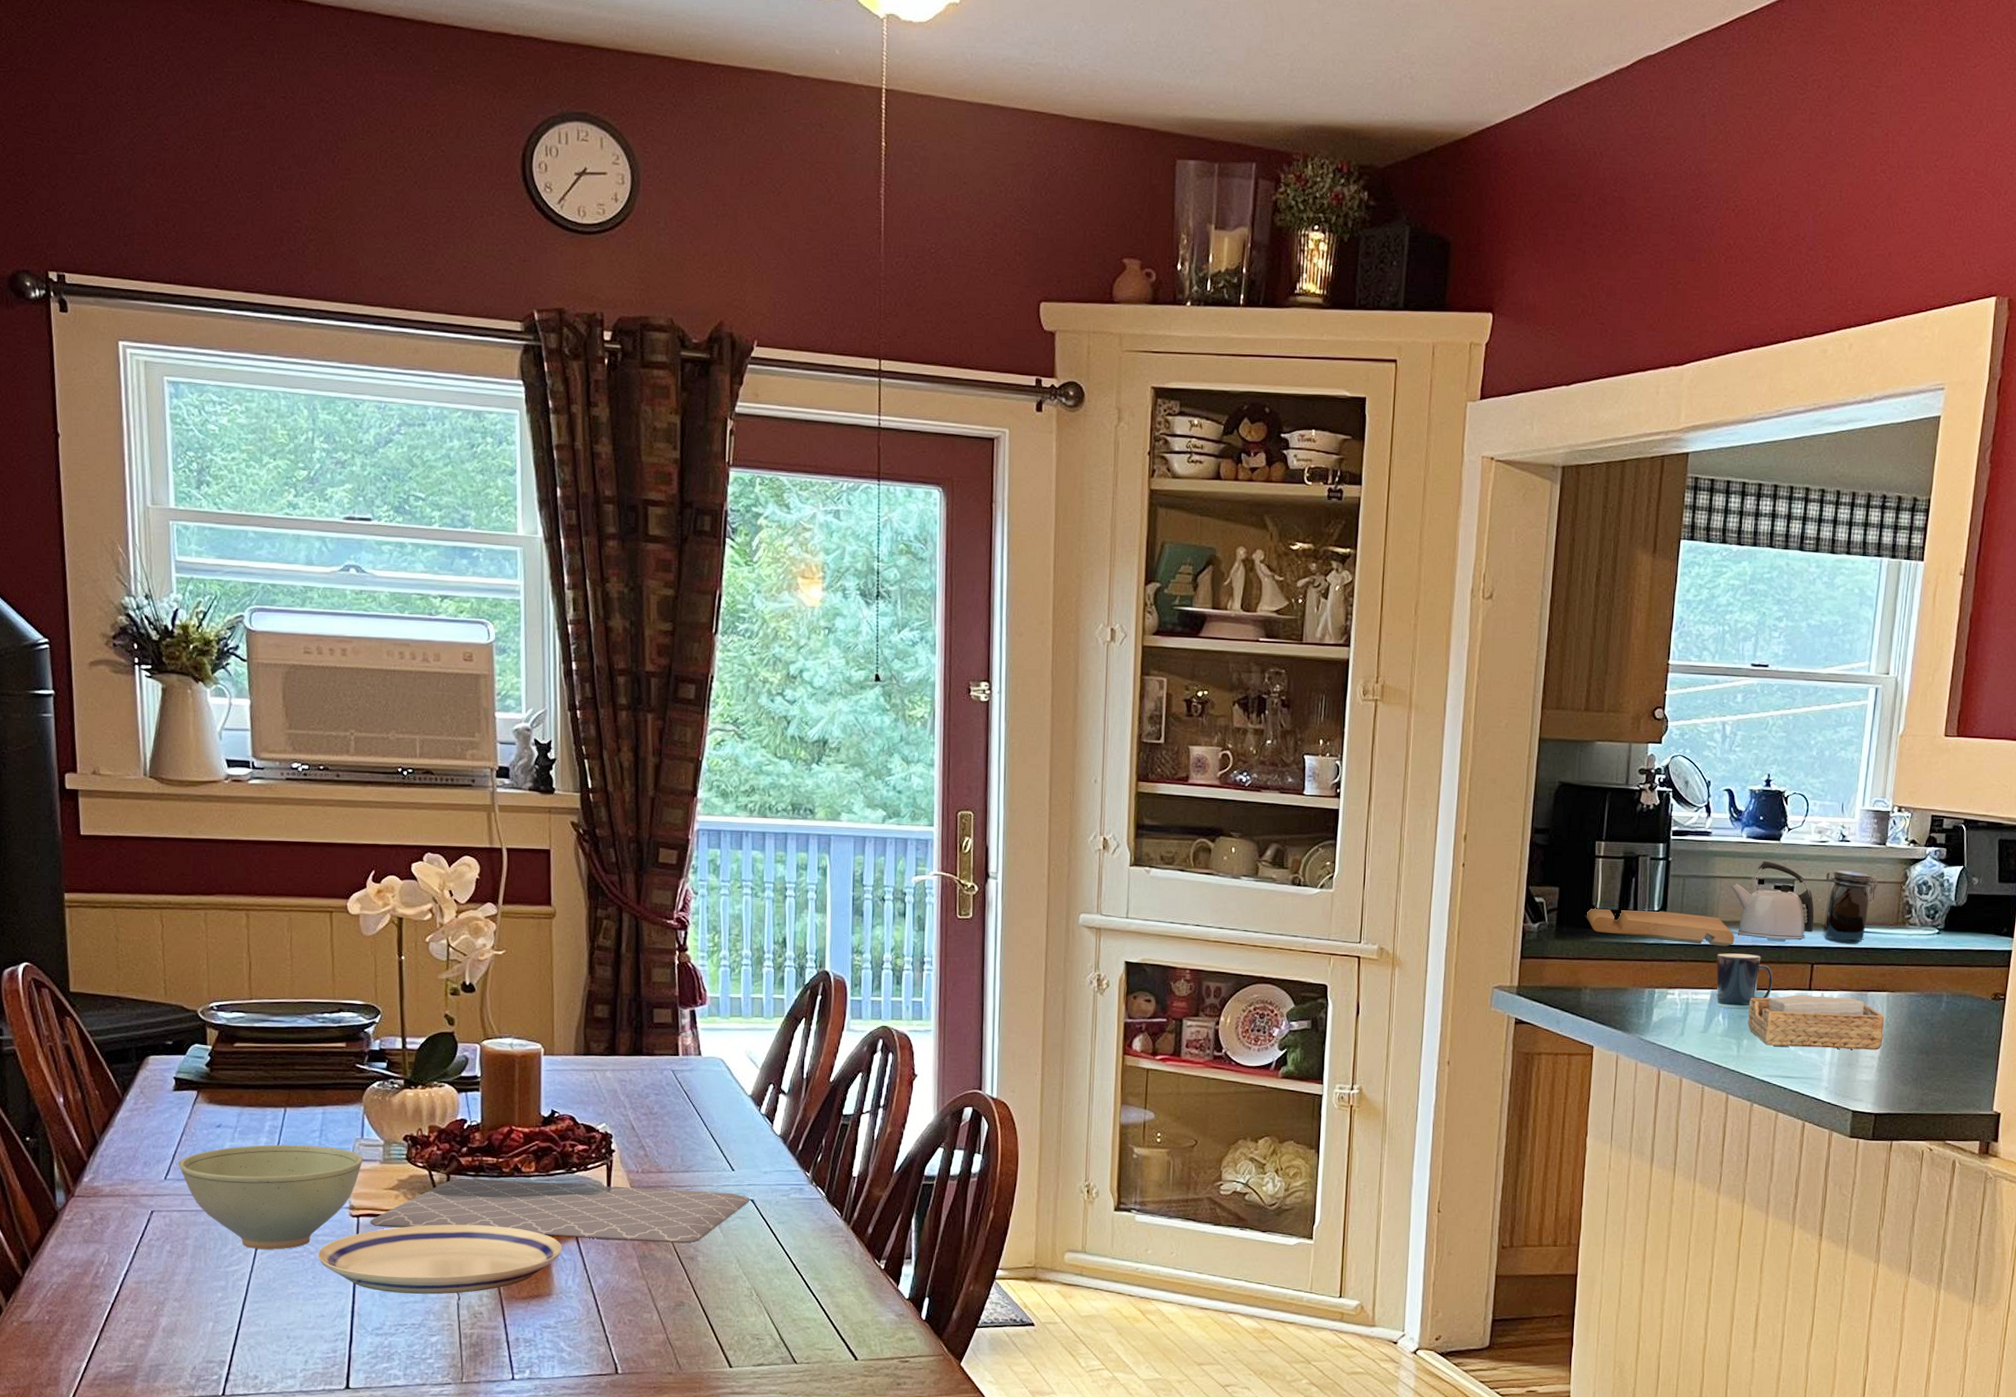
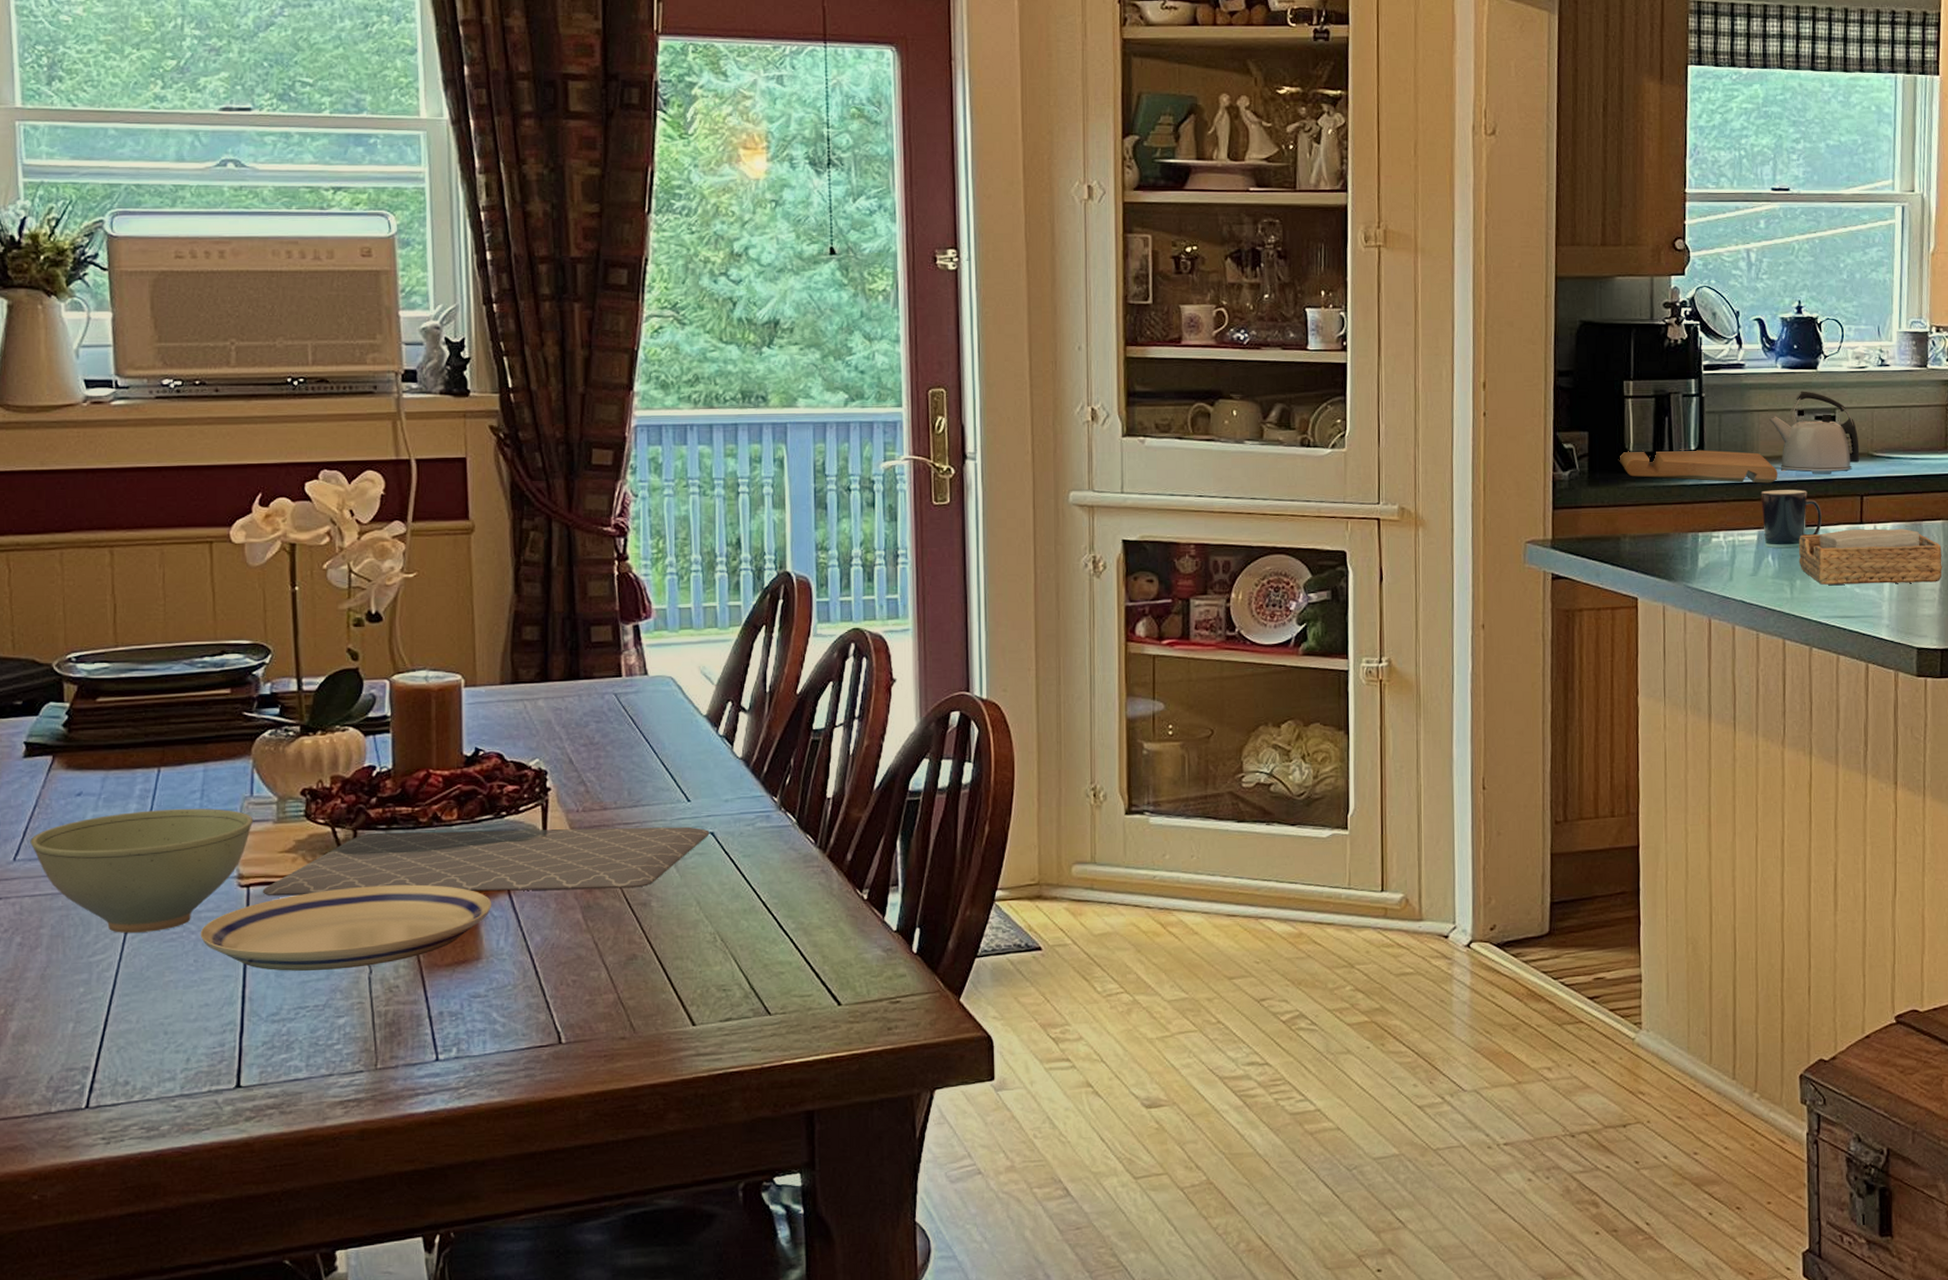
jar: present [1822,869,1878,945] -> none [1868,395,1922,473]

